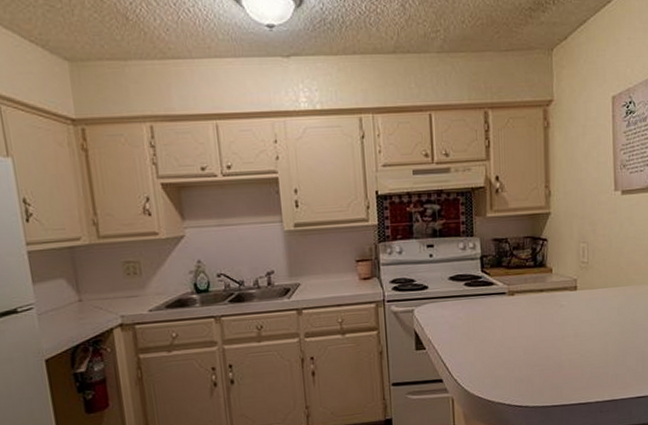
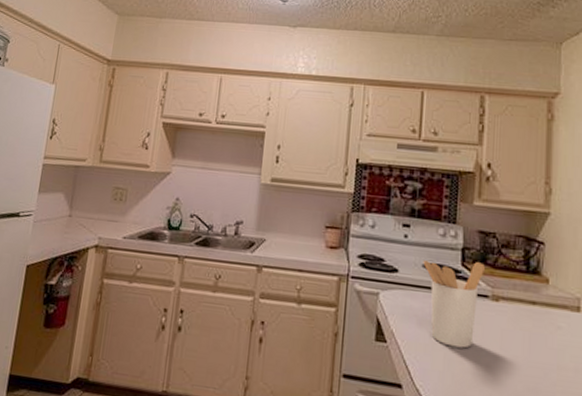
utensil holder: none [448,266,501,340] -> present [423,261,485,349]

